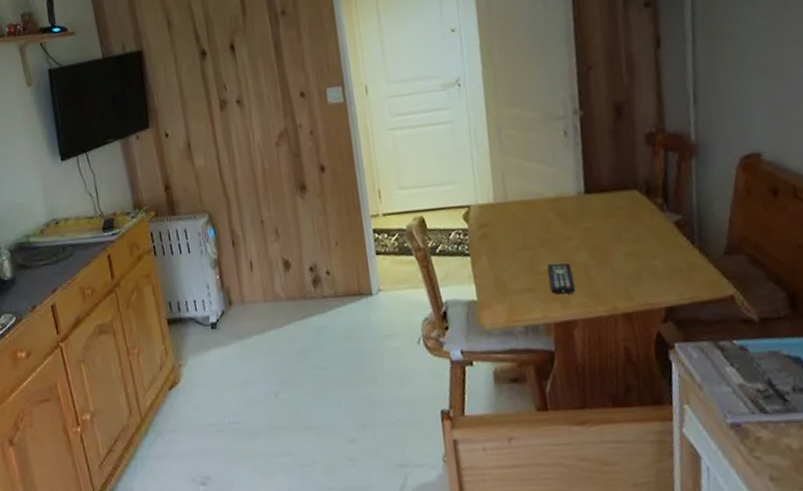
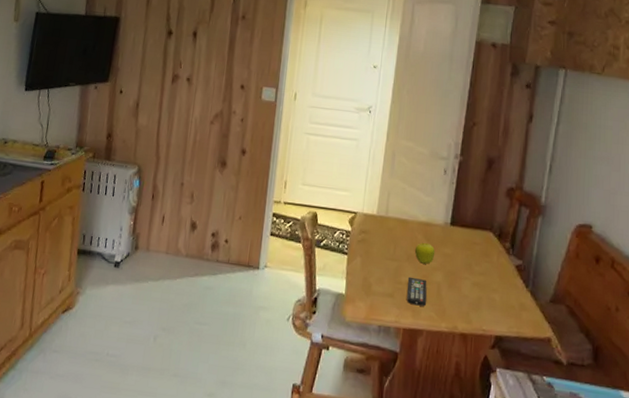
fruit: none [548,220,574,246] -> present [414,242,436,264]

